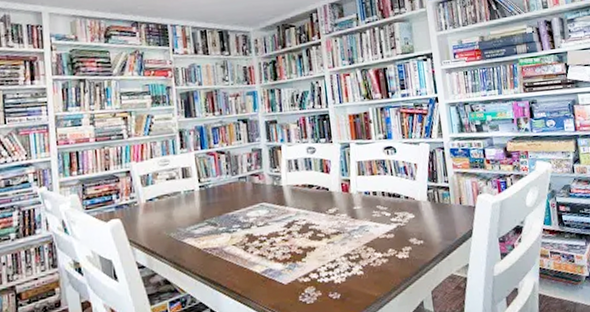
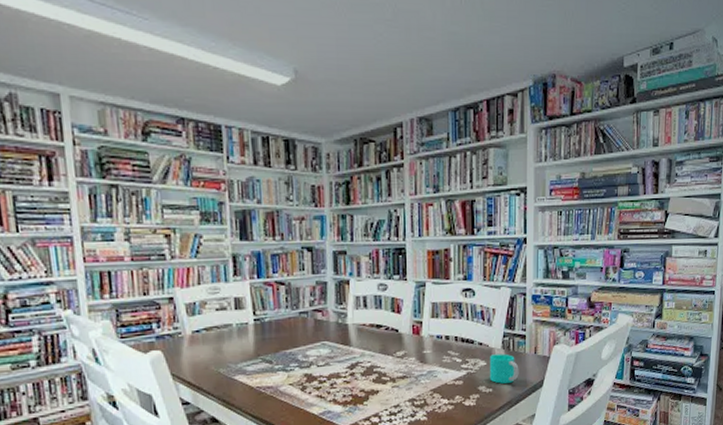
cup: none [417,205,448,235] -> present [490,353,519,384]

